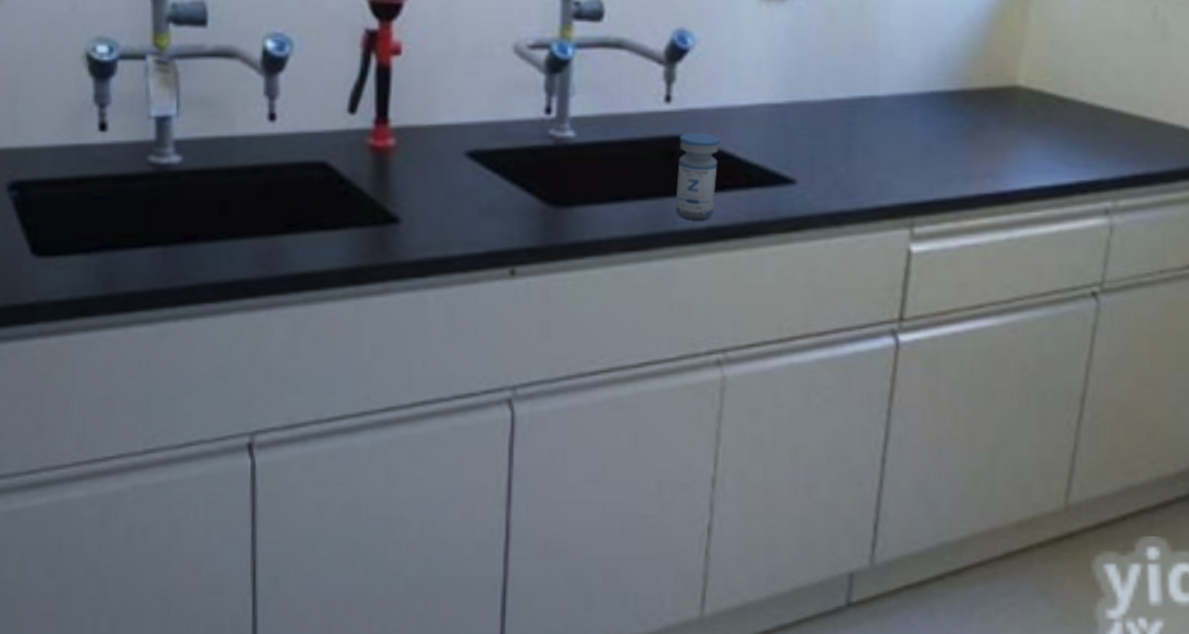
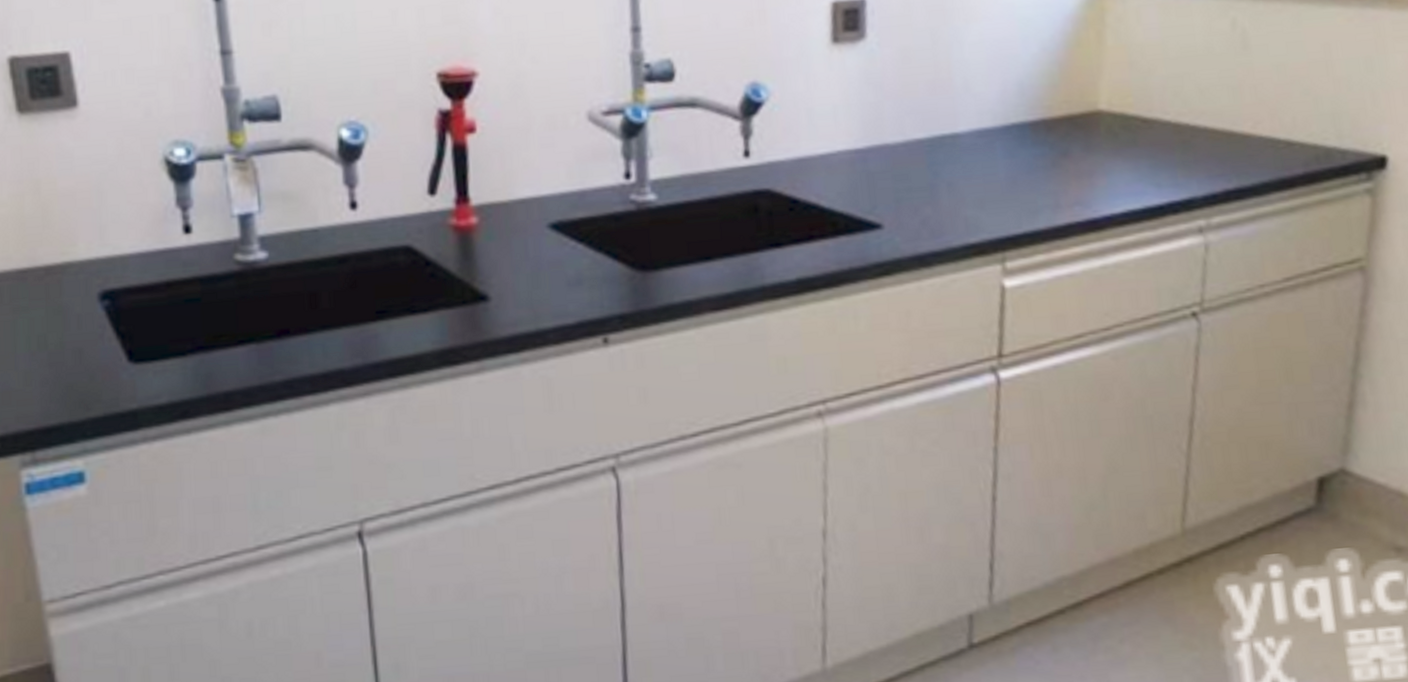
medicine bottle: present [676,132,721,221] -> none [762,185,803,274]

